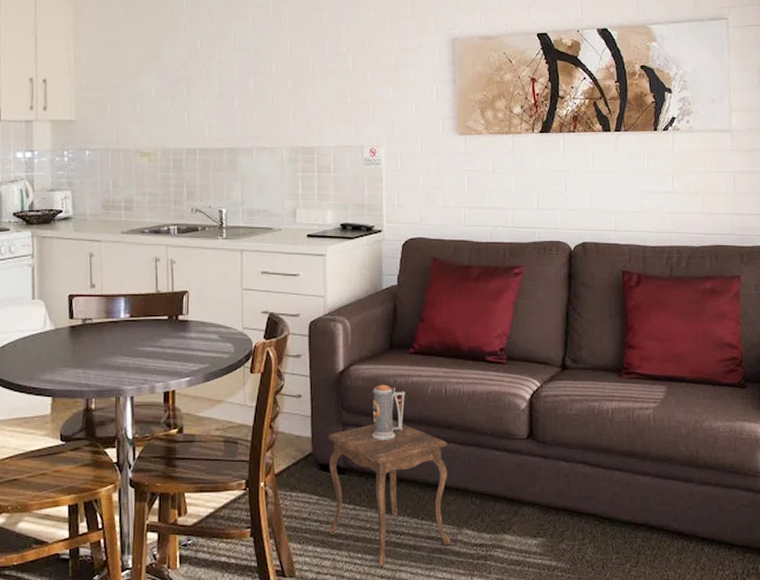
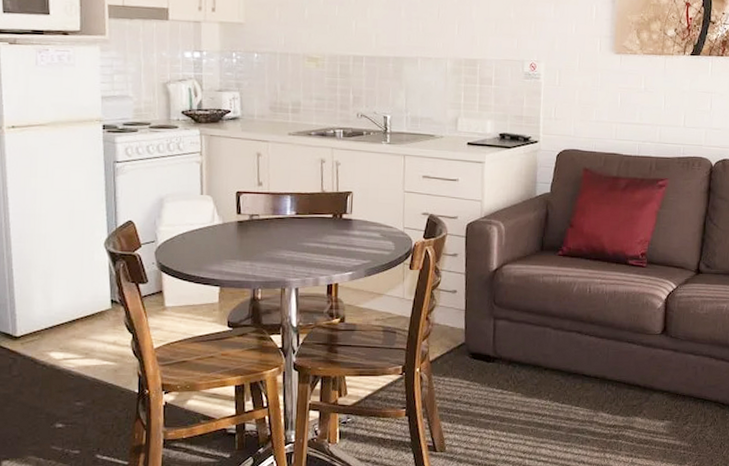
side table: present [327,378,450,567] -> none [478,277,589,444]

